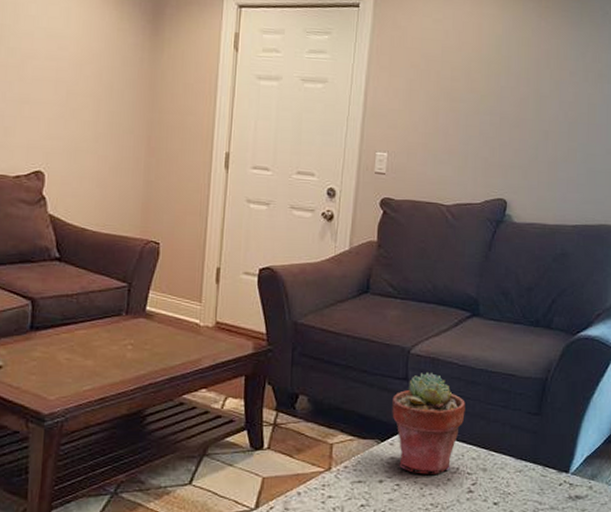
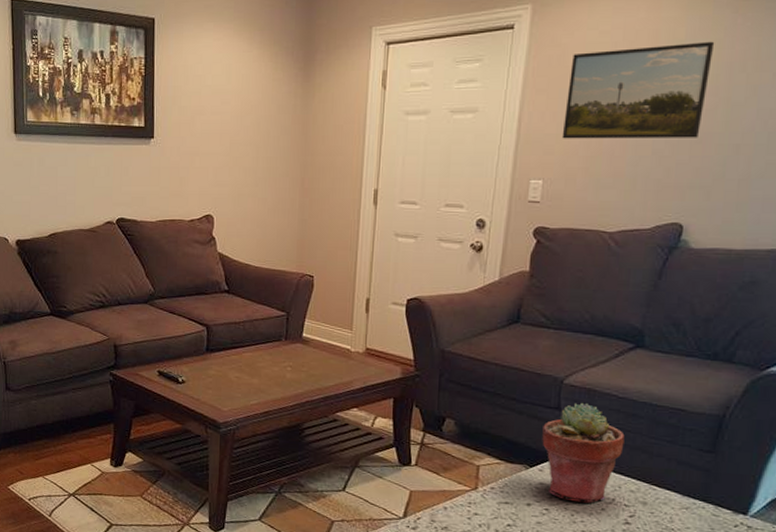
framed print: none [403,36,525,123] -> present [562,41,715,139]

